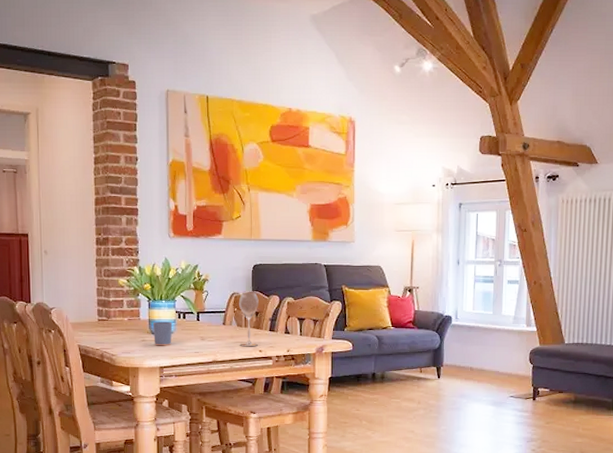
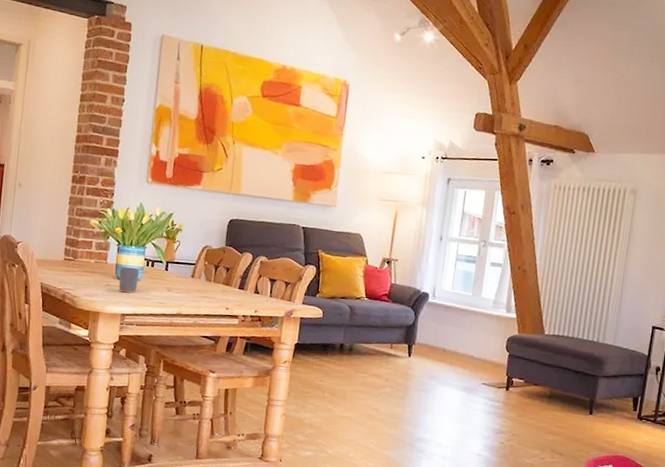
wineglass: present [238,292,259,347] -> none [207,246,231,304]

